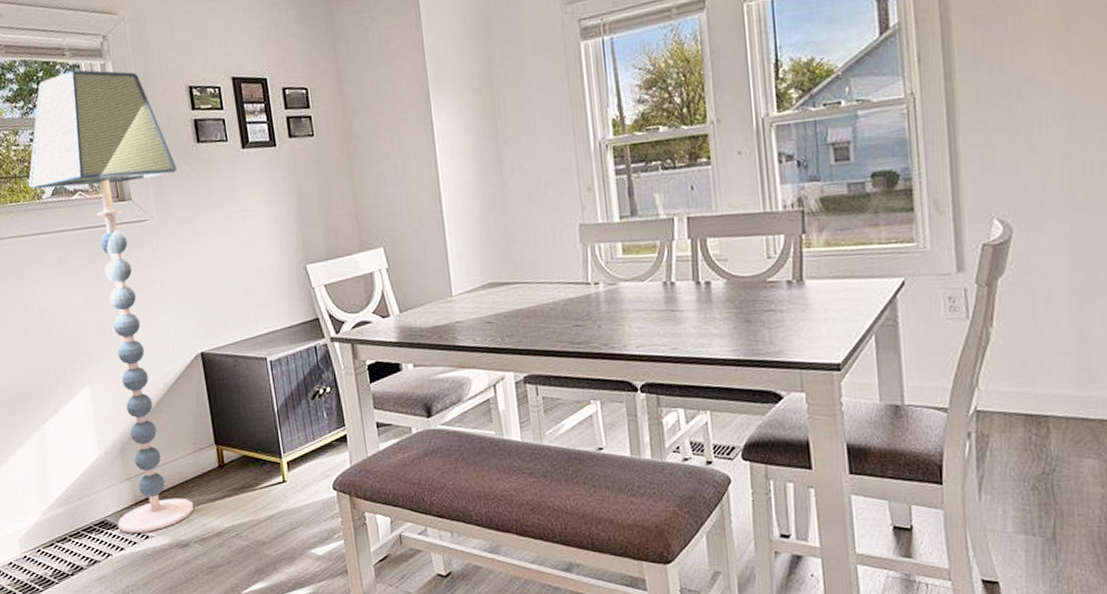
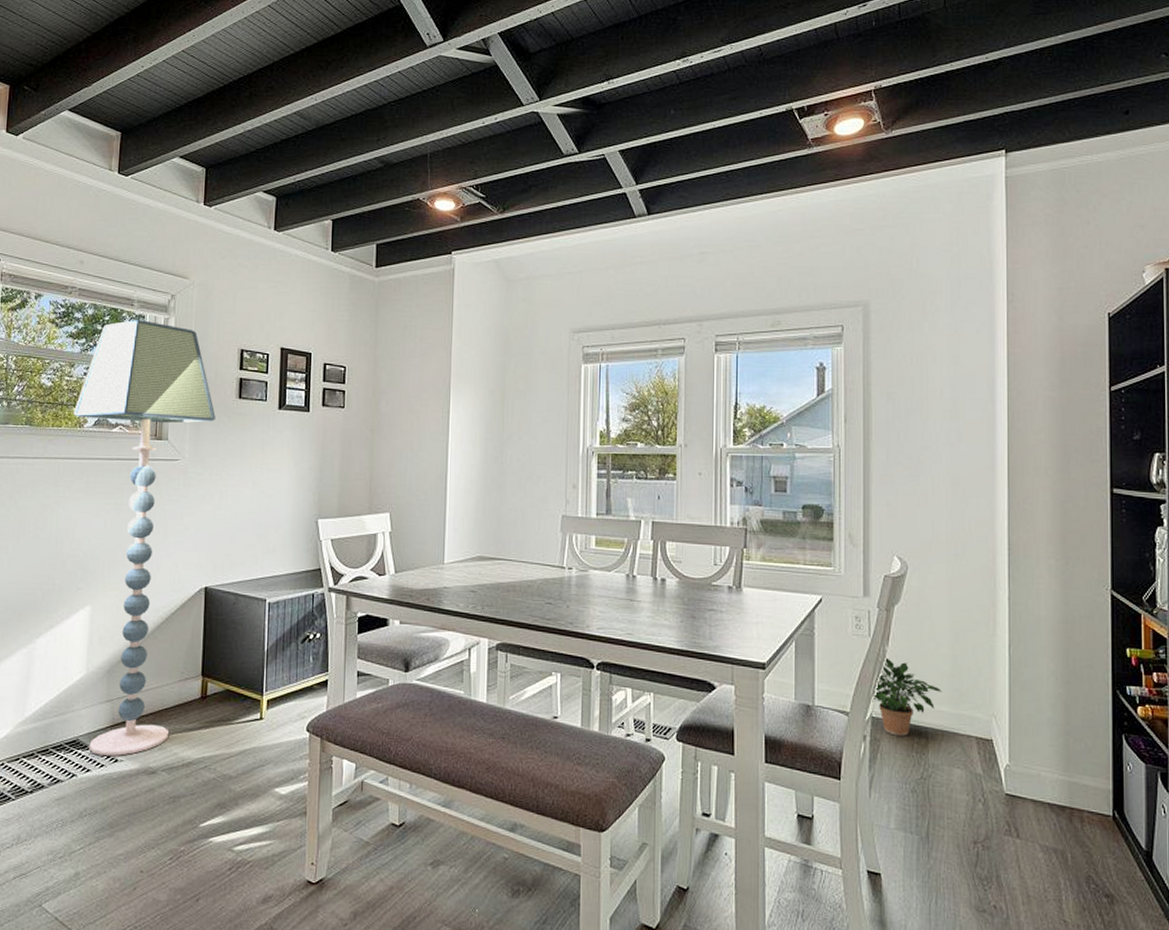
potted plant: none [976,339,1064,429] -> present [872,656,942,736]

